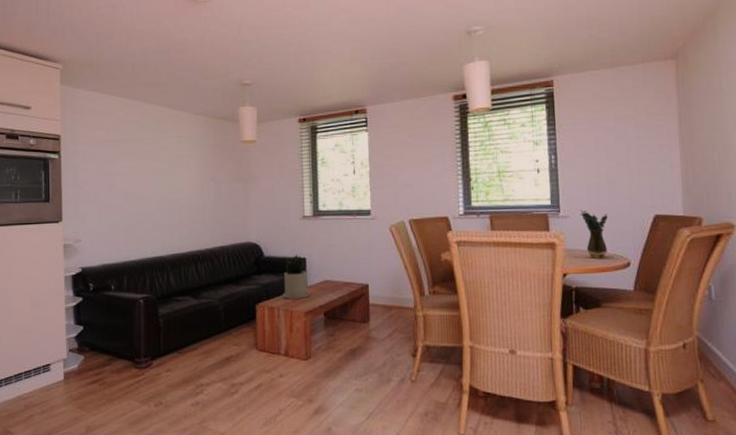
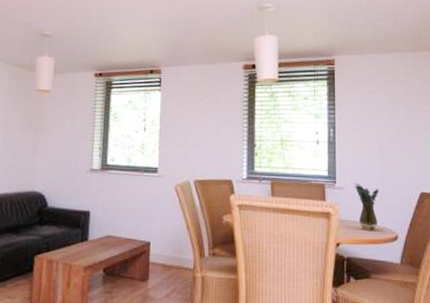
planter: present [281,254,310,299] -> none [62,207,91,253]

